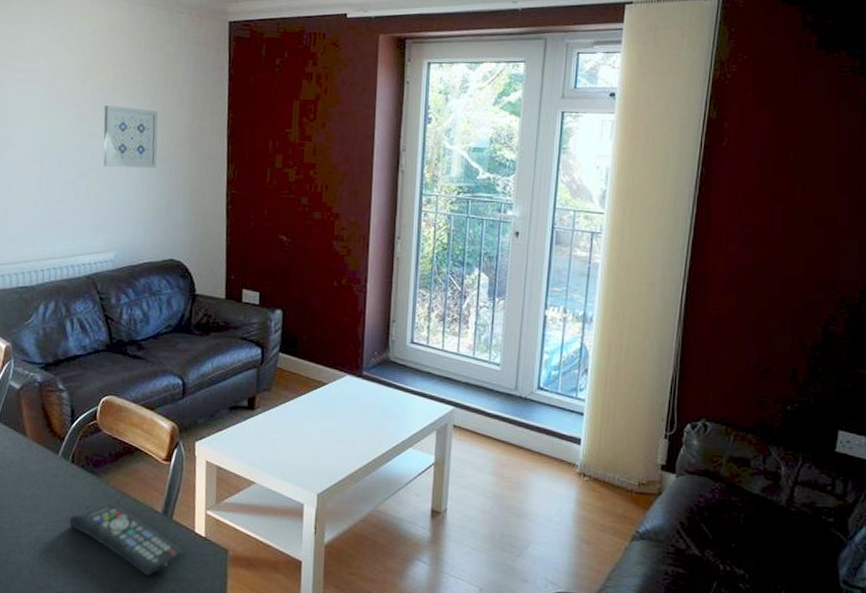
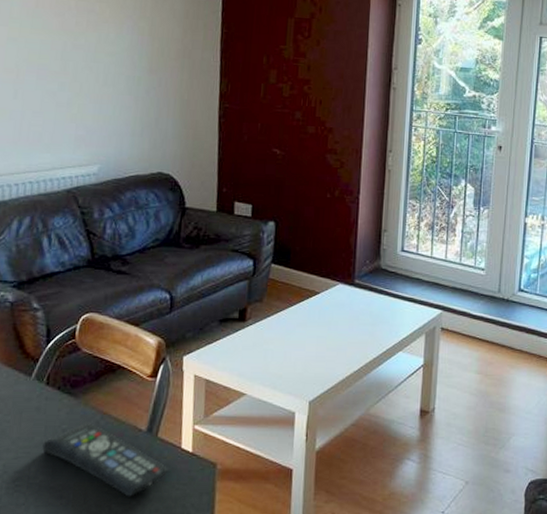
wall art: present [103,105,159,169] -> none [87,16,148,81]

